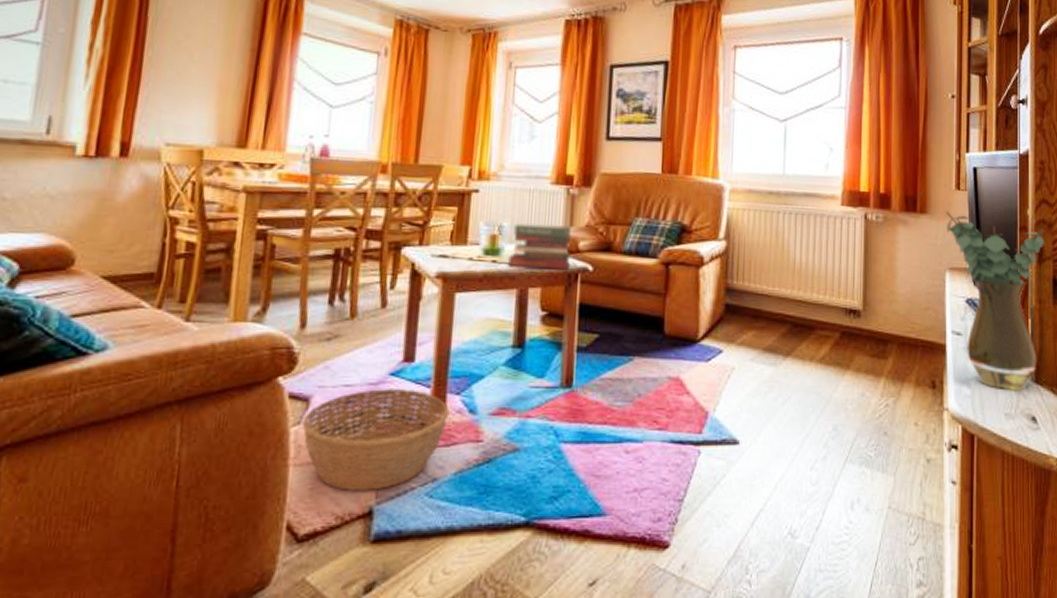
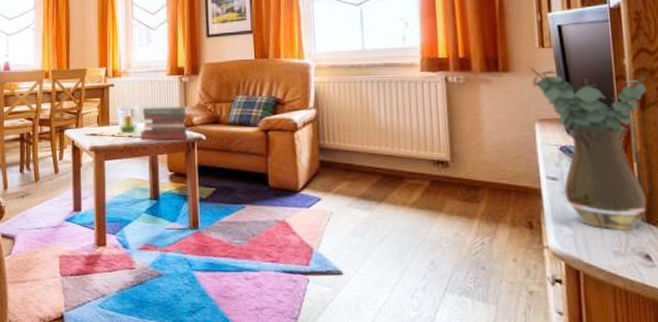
basket: present [302,389,450,491] -> none [12,230,109,302]

